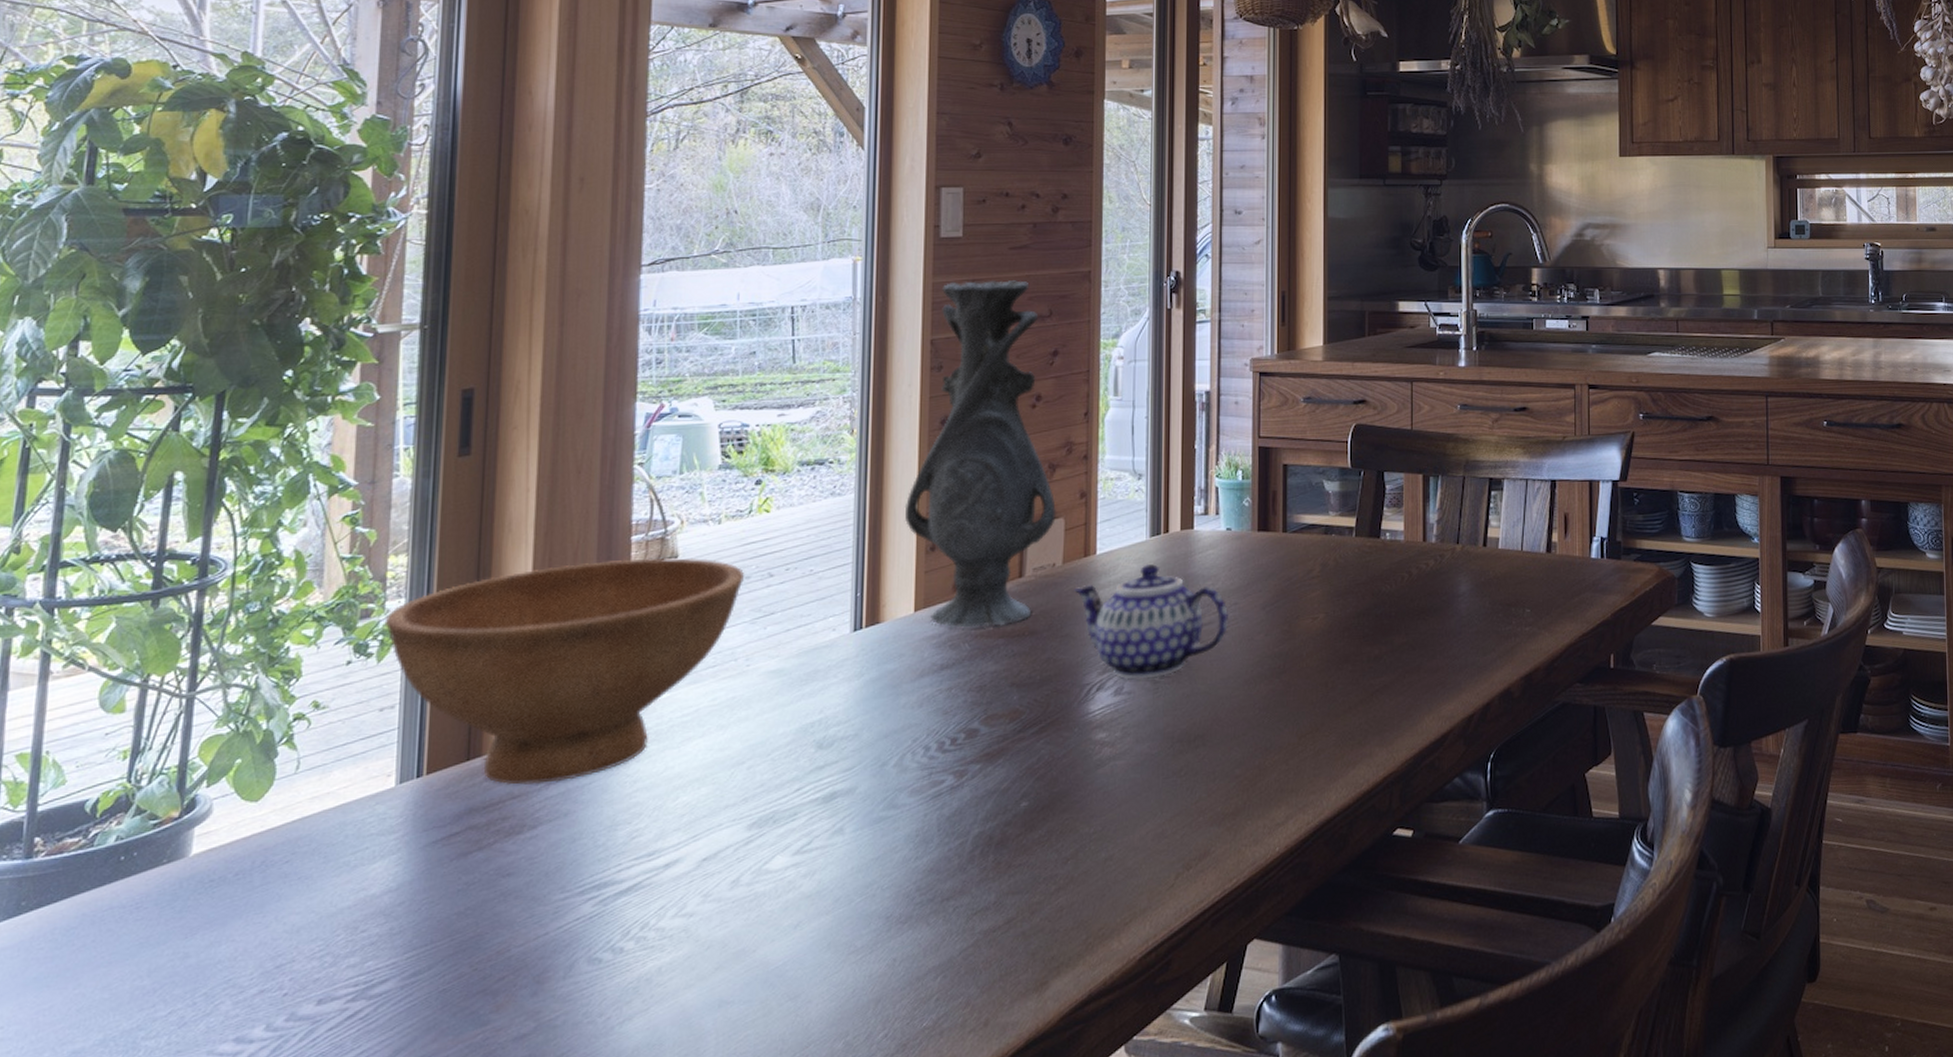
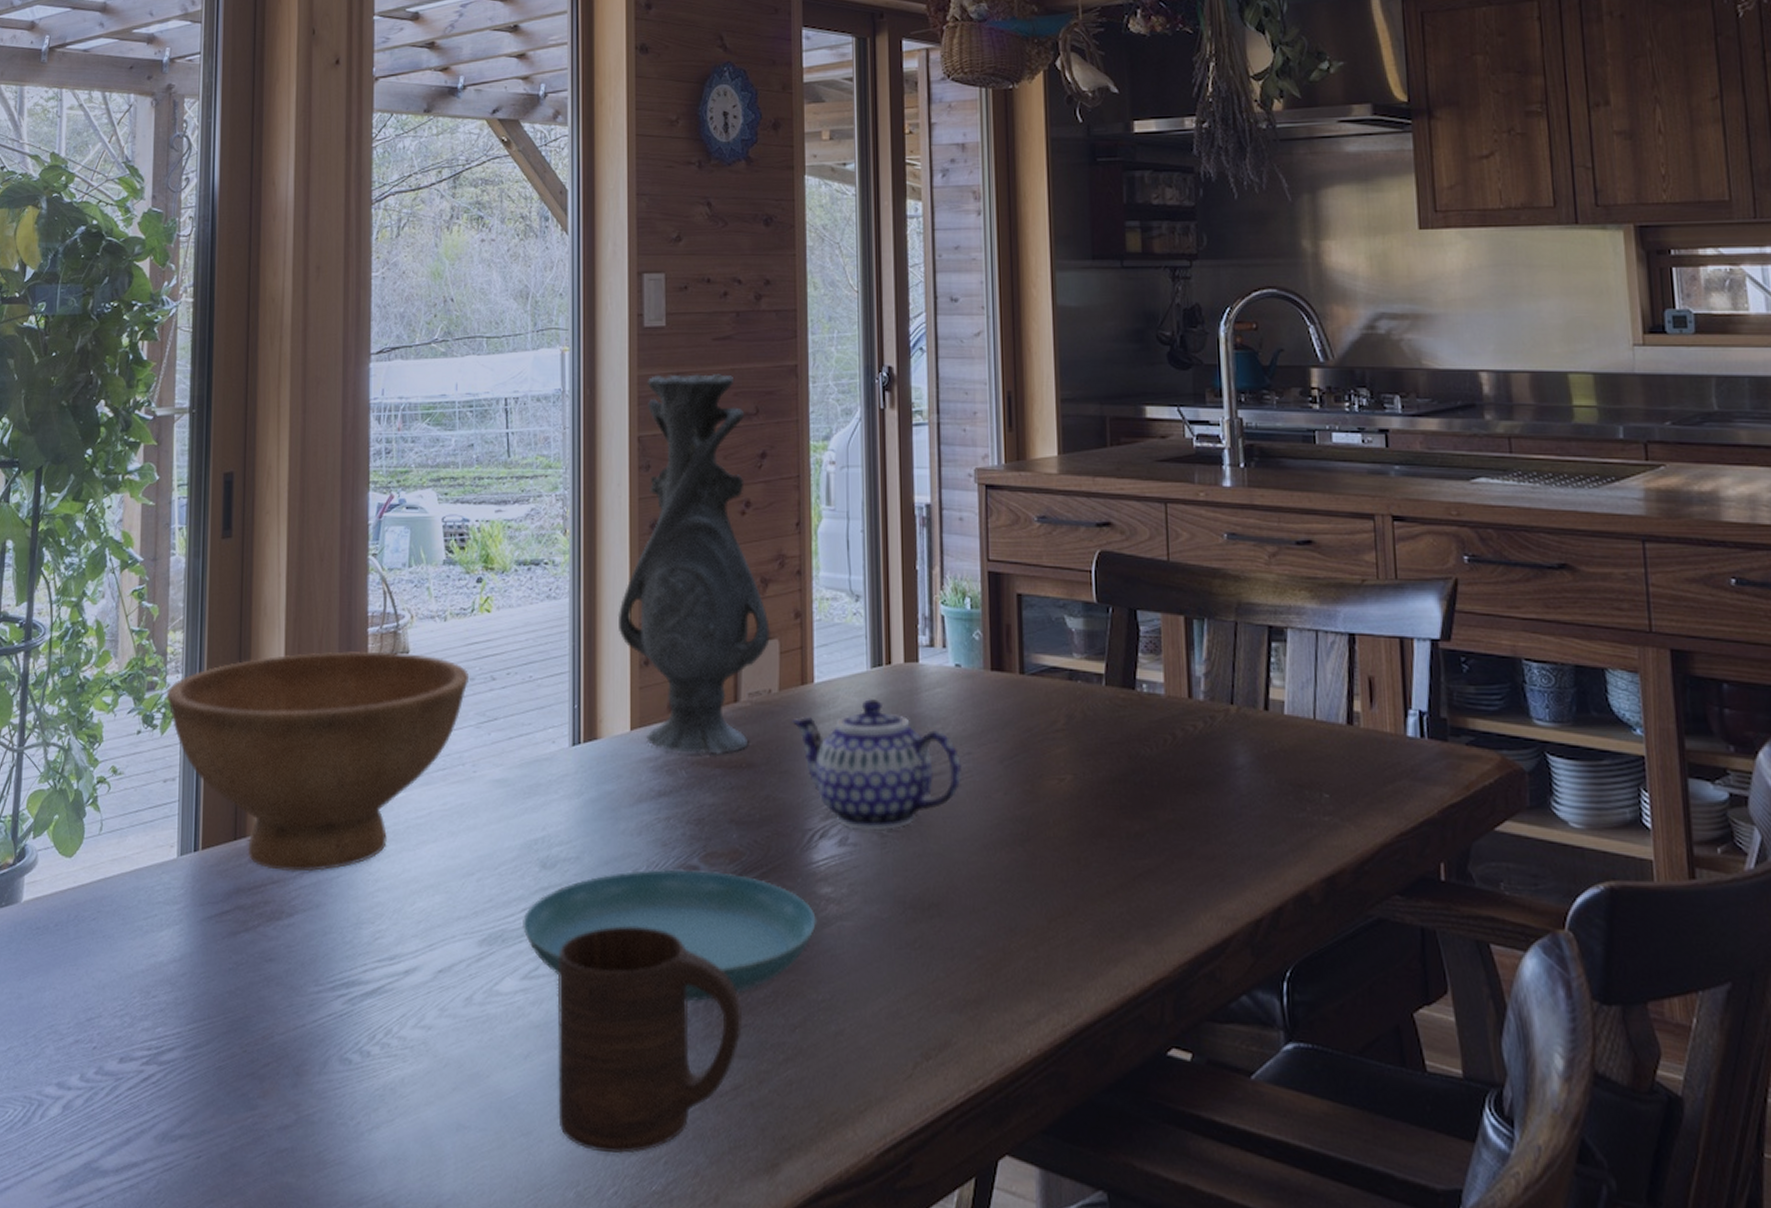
saucer: none [796,731,1092,852] -> present [523,869,818,1002]
cup: none [828,790,1017,1001] -> present [557,926,742,1155]

